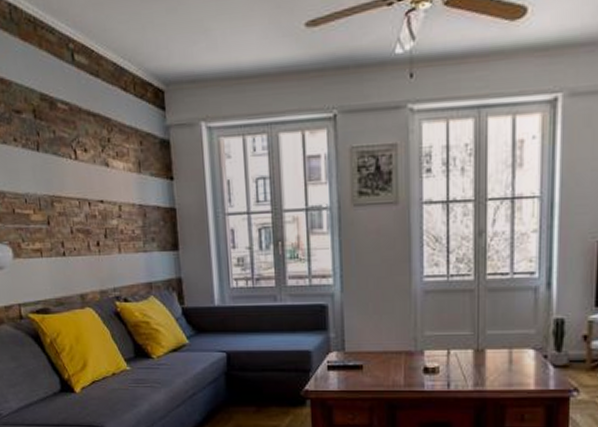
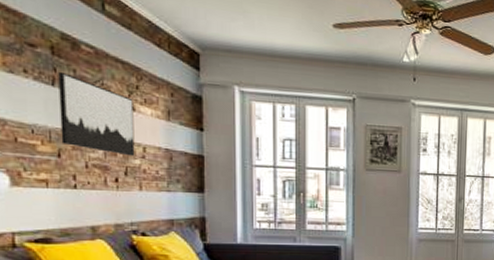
wall art: none [41,135,112,217] -> present [58,71,135,157]

